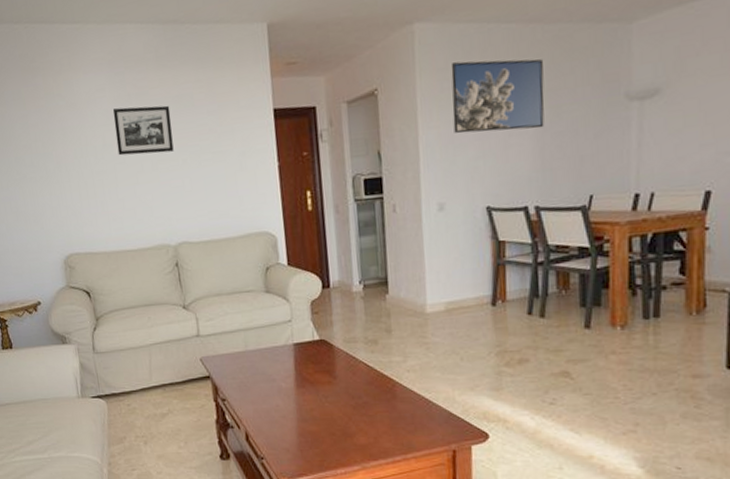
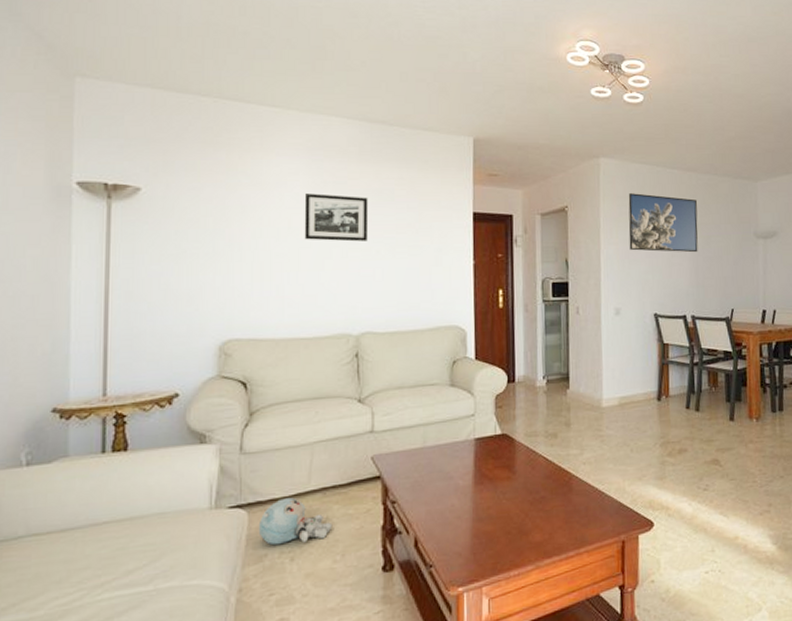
plush toy: none [115,391,175,430] -> present [258,497,333,546]

